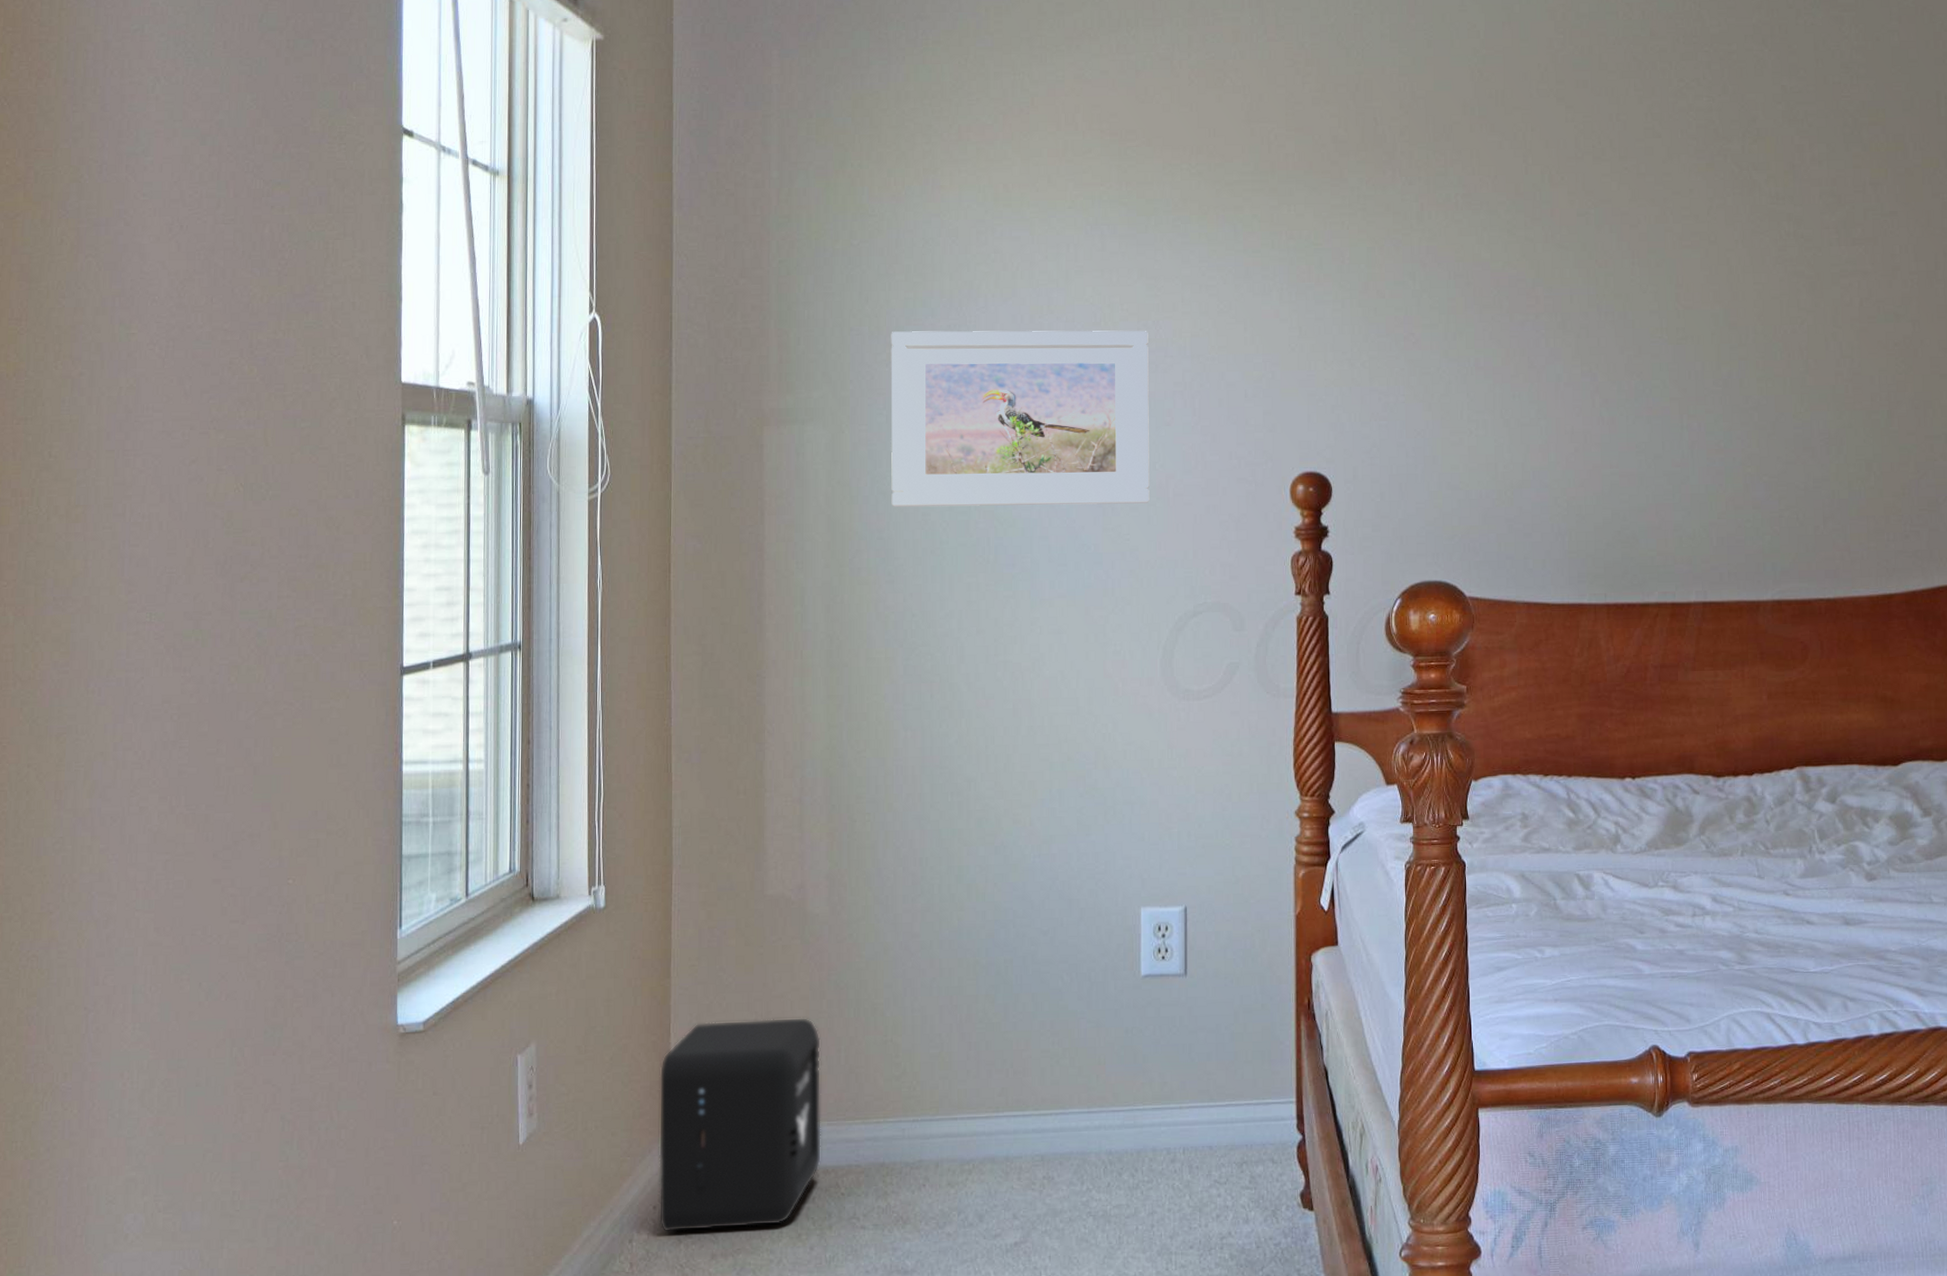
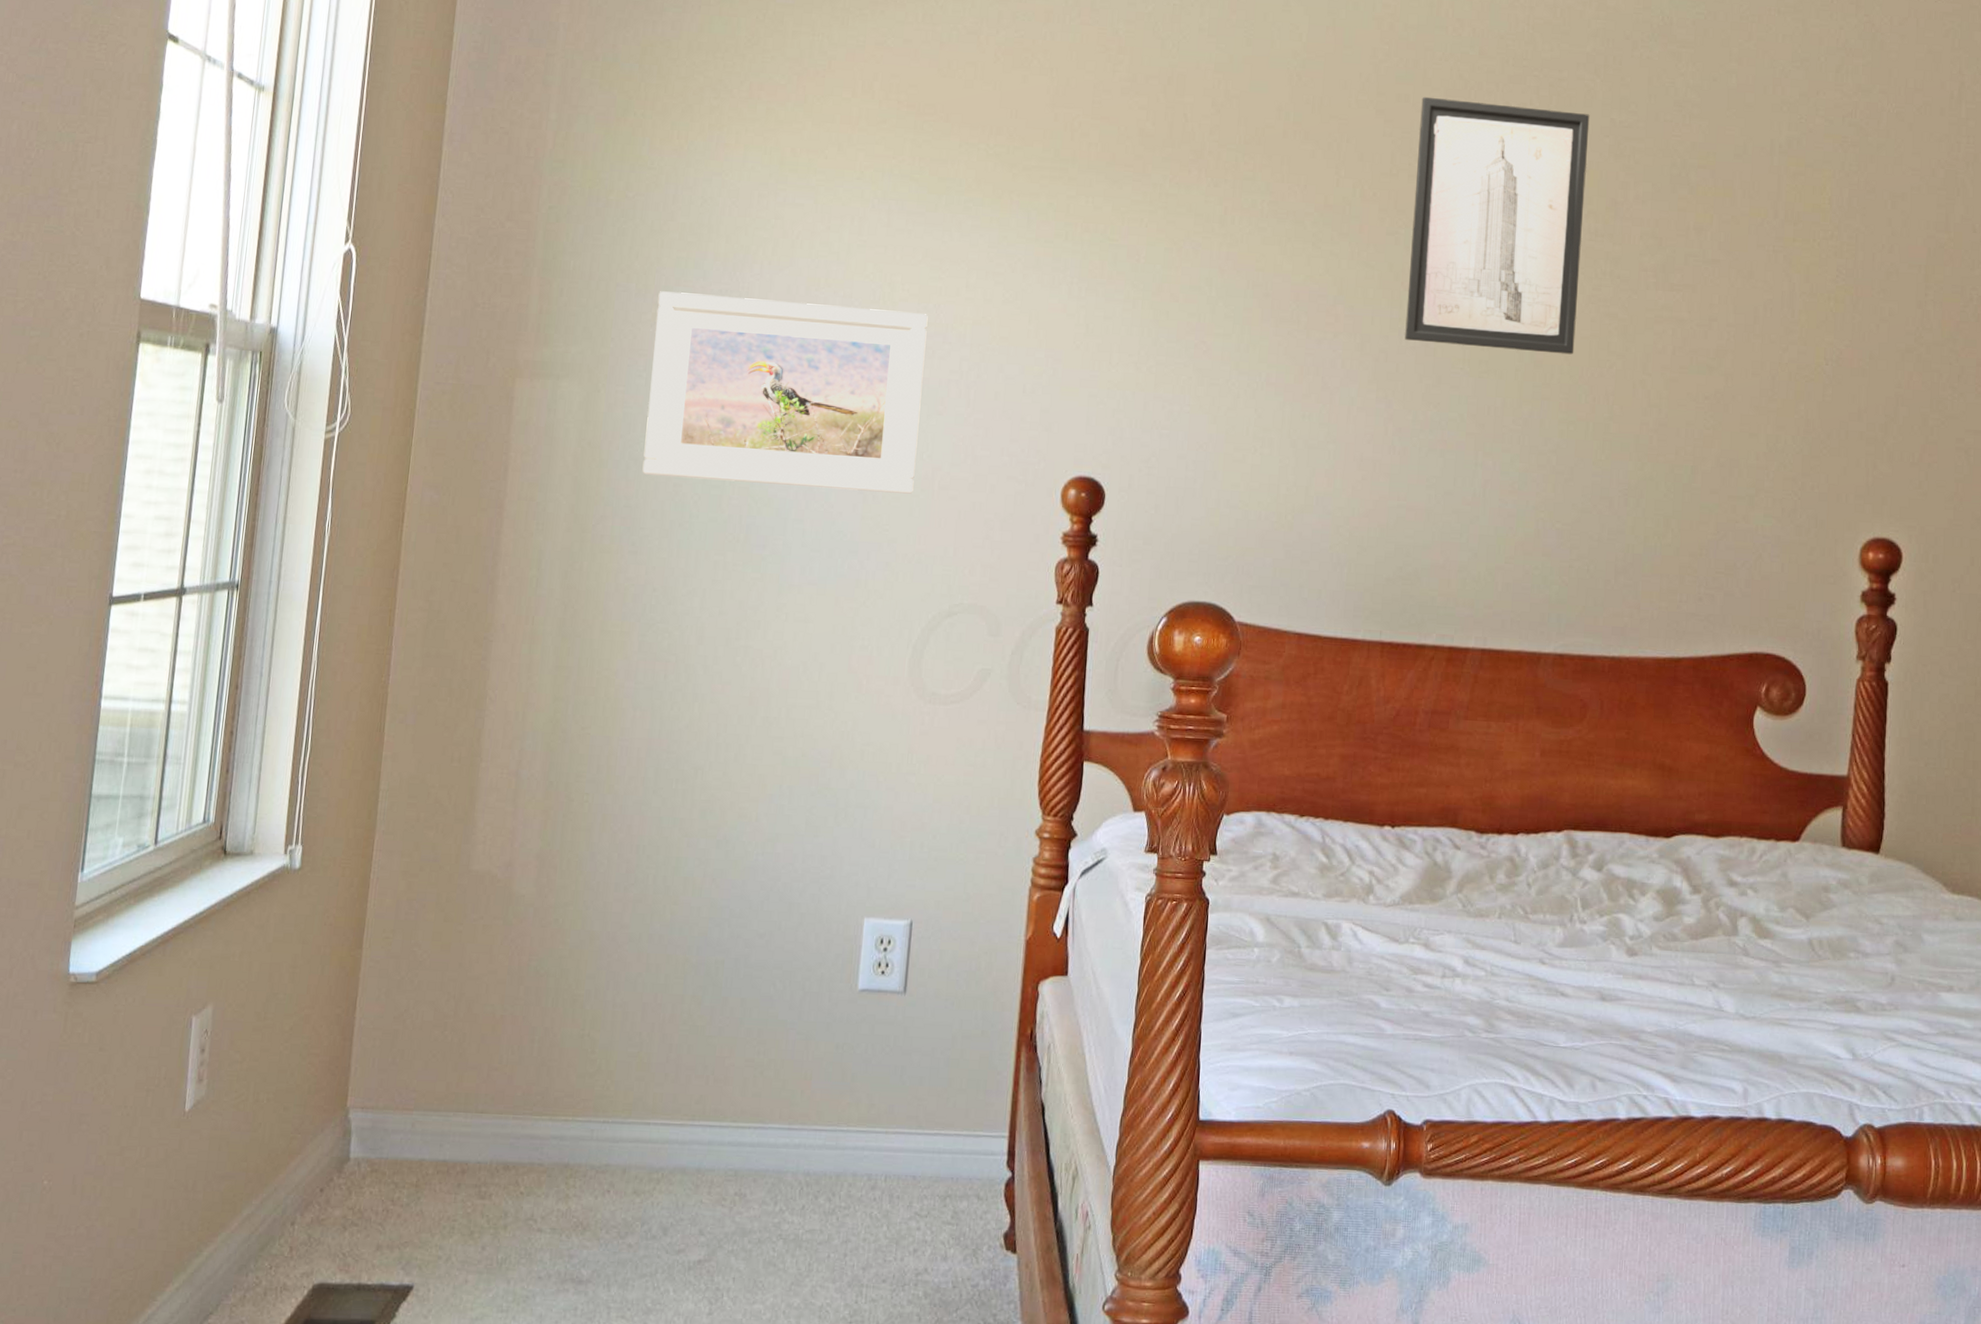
air purifier: present [658,1017,822,1232] -> none [325,999,514,1221]
wall art: none [1599,80,1766,315] -> present [1405,96,1590,355]

